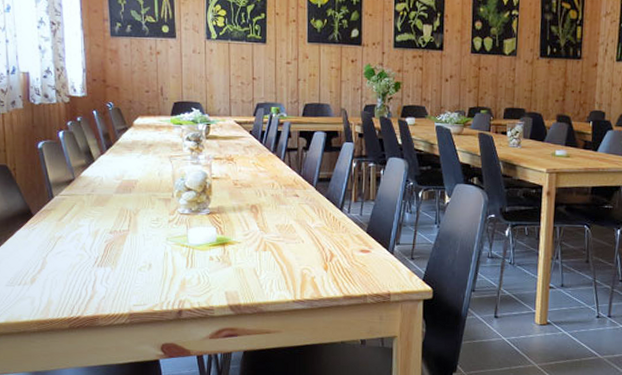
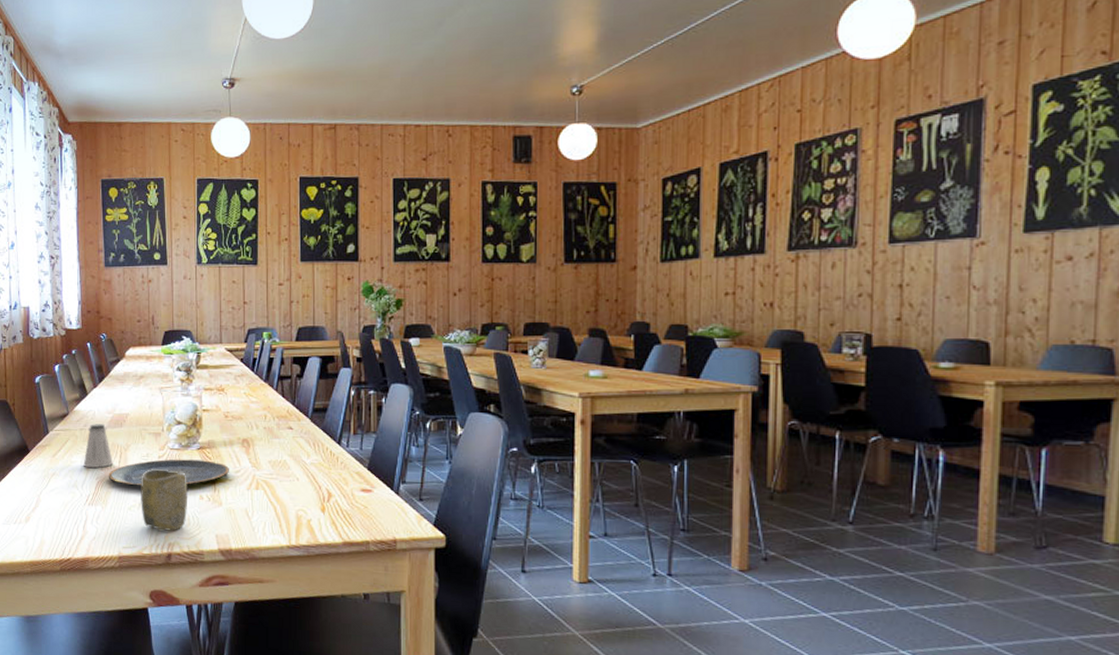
saltshaker: none [91,189,122,231] -> present [83,424,113,468]
plate: none [117,223,238,249] -> present [108,459,229,486]
cup: none [151,232,197,290] -> present [141,469,187,531]

